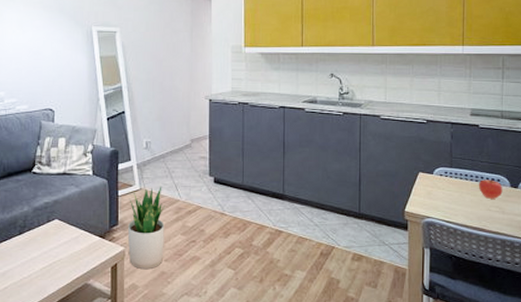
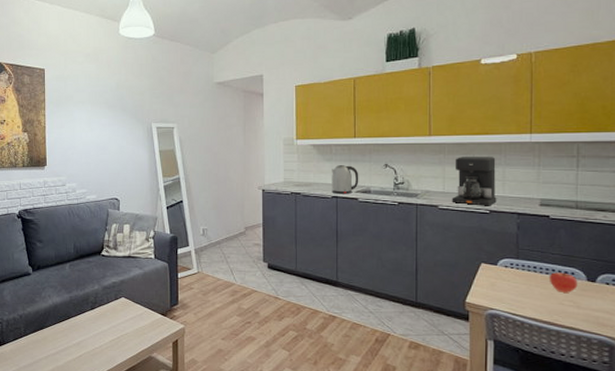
planter: present [128,187,165,270] -> none [188,271,221,347]
kettle: none [279,74,306,104] -> present [332,165,359,194]
coffee maker: none [392,67,433,116] -> present [451,157,497,206]

